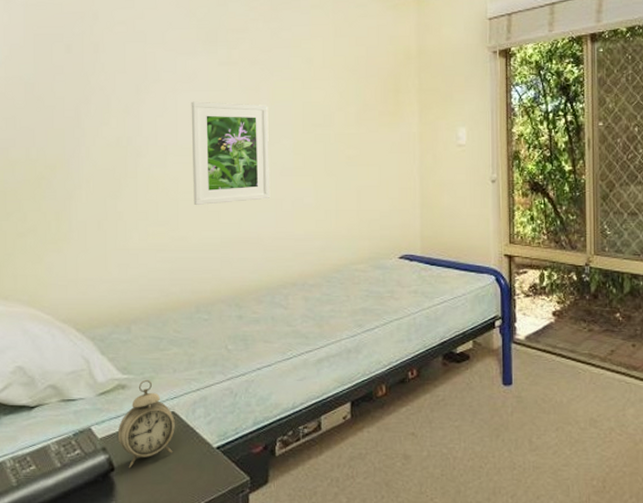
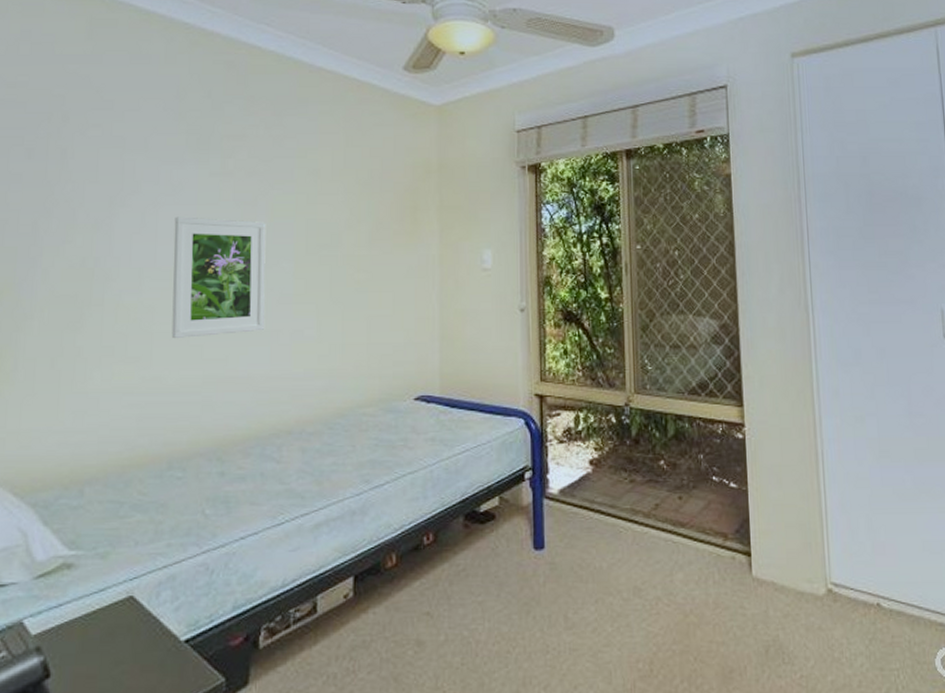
alarm clock: present [117,379,175,469] -> none [57,555,133,674]

